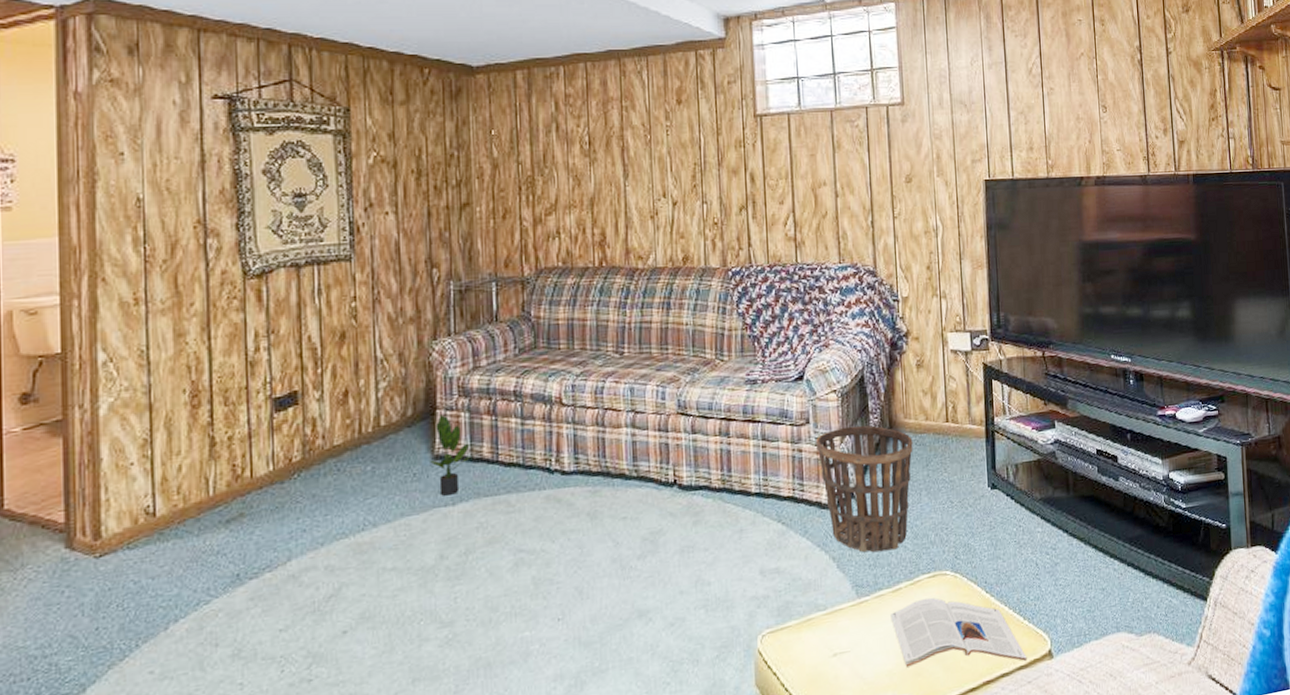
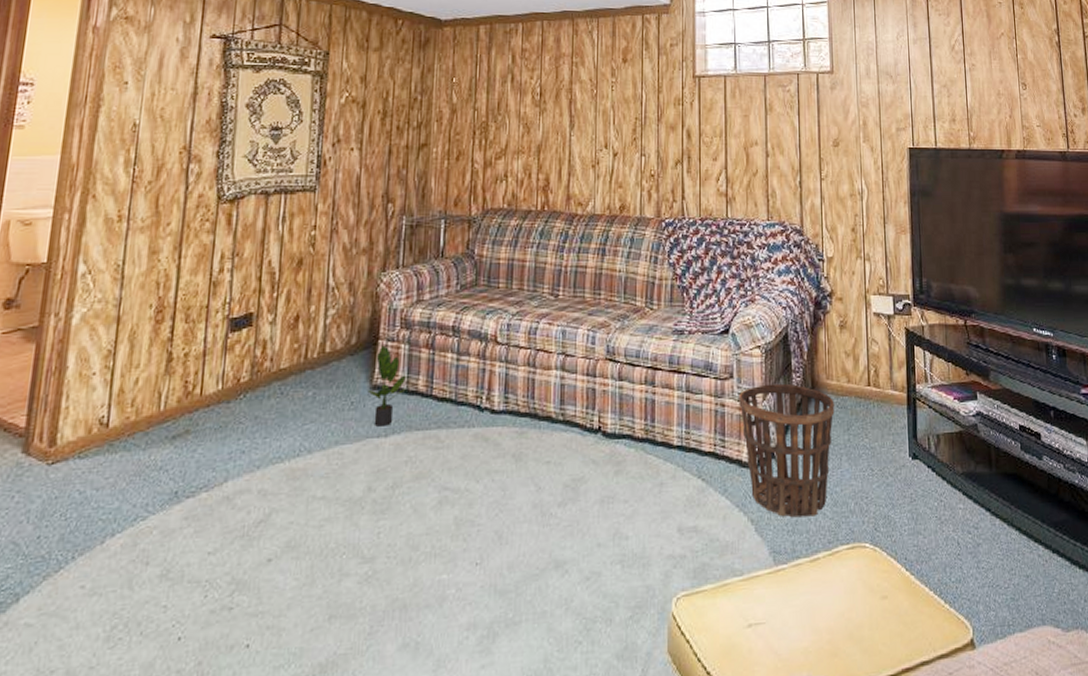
magazine: present [890,597,1027,667] -> none [808,570,948,651]

